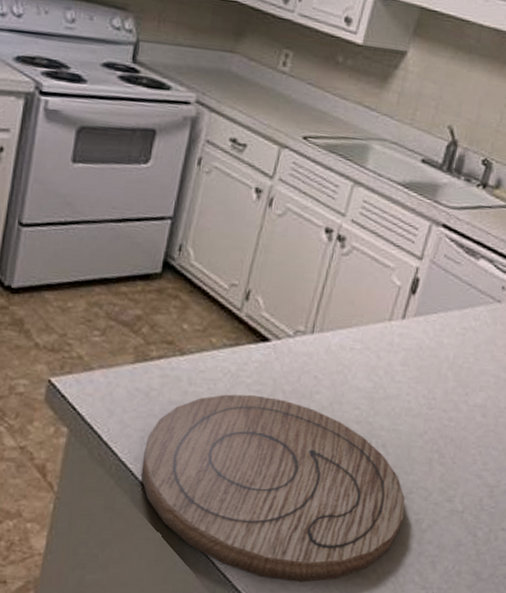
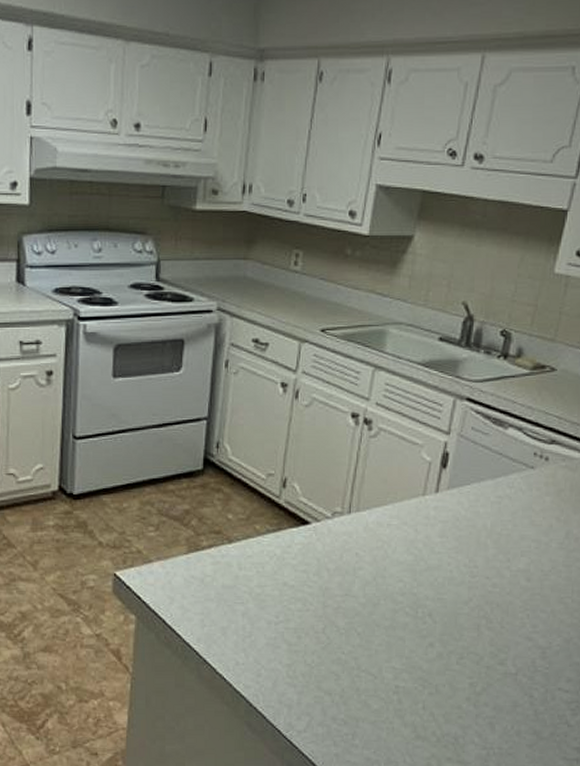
cutting board: present [140,394,405,582] -> none [204,574,457,746]

